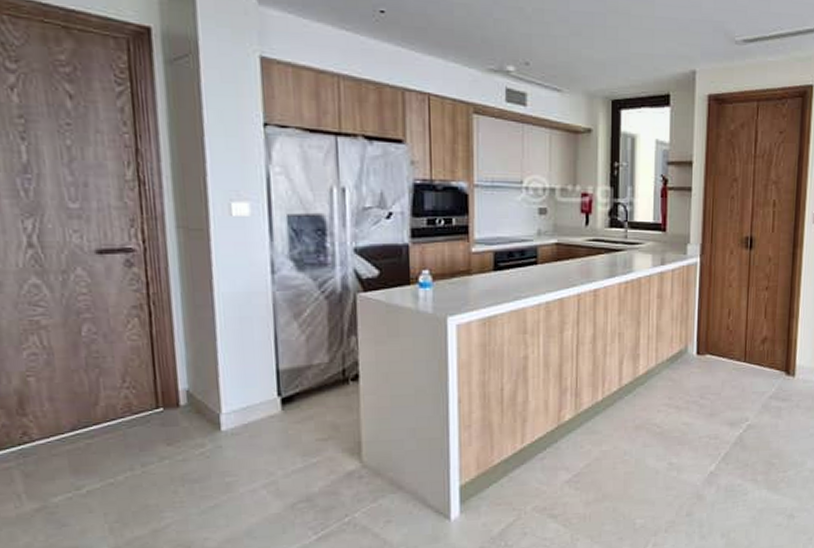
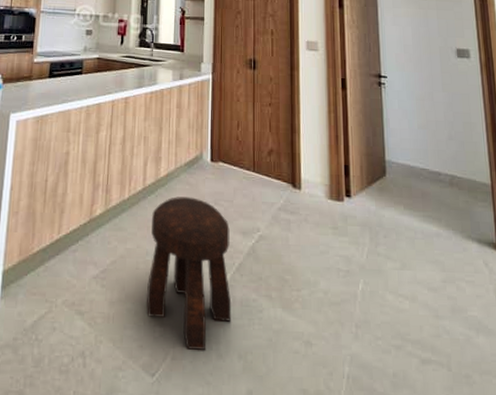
stool: none [626,393,716,536] -> present [146,196,232,351]

